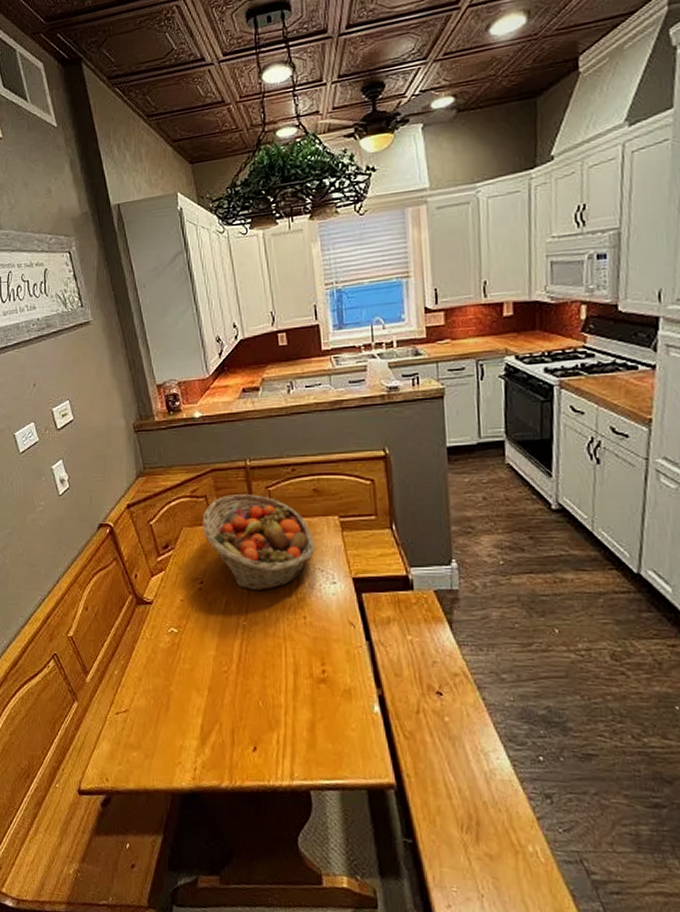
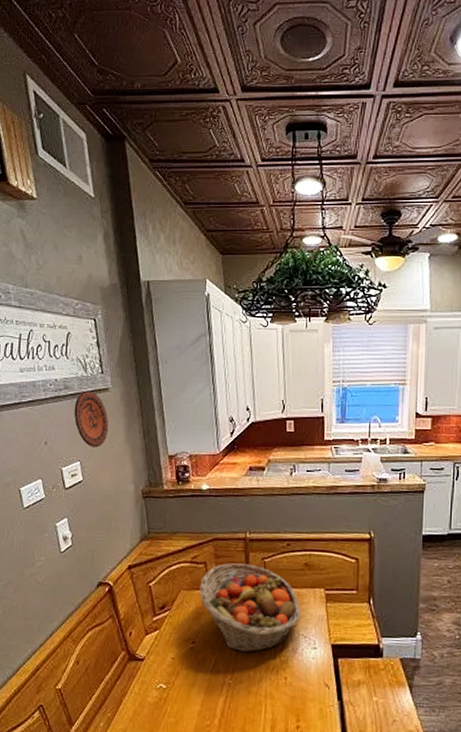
decorative plate: none [58,326,94,385] -> present [74,390,109,448]

